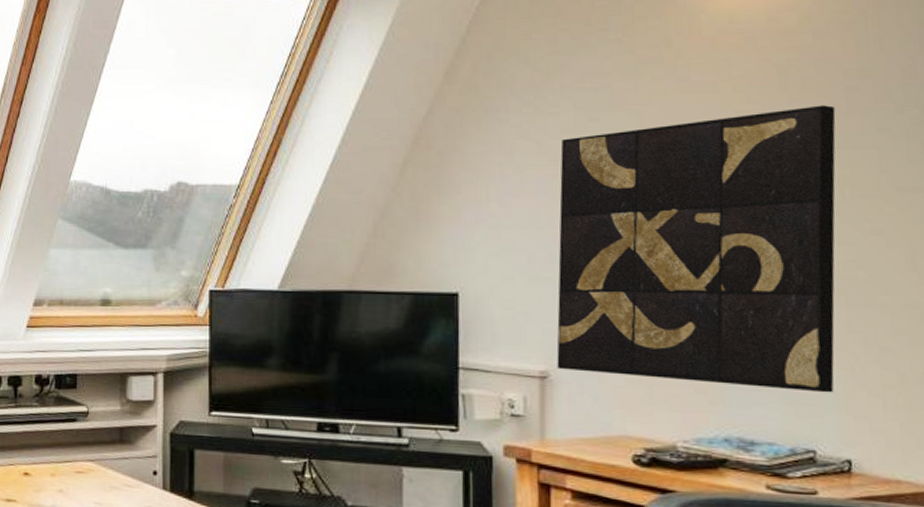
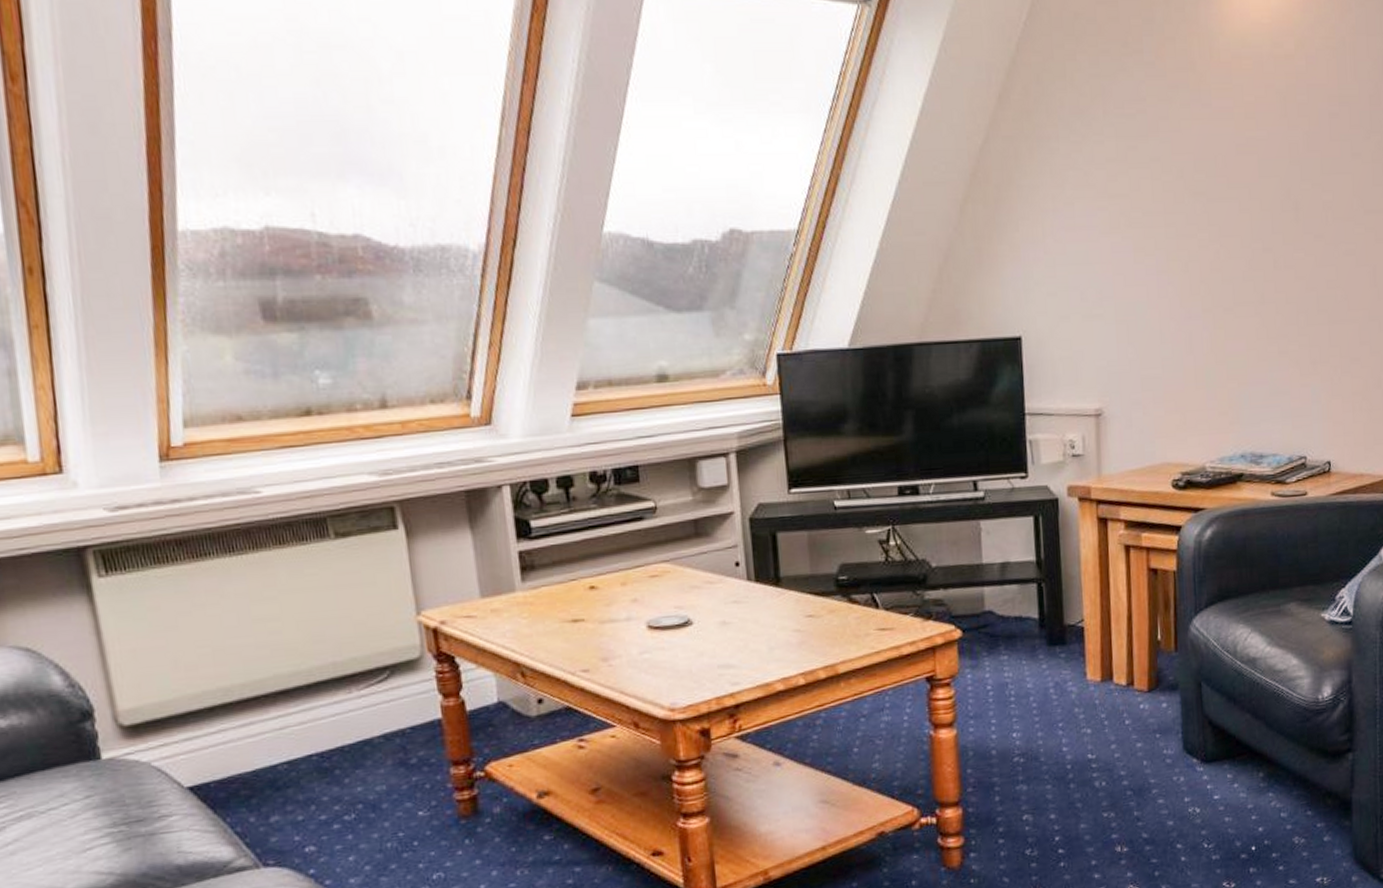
wall art: present [556,105,836,393] -> none [1105,132,1322,406]

